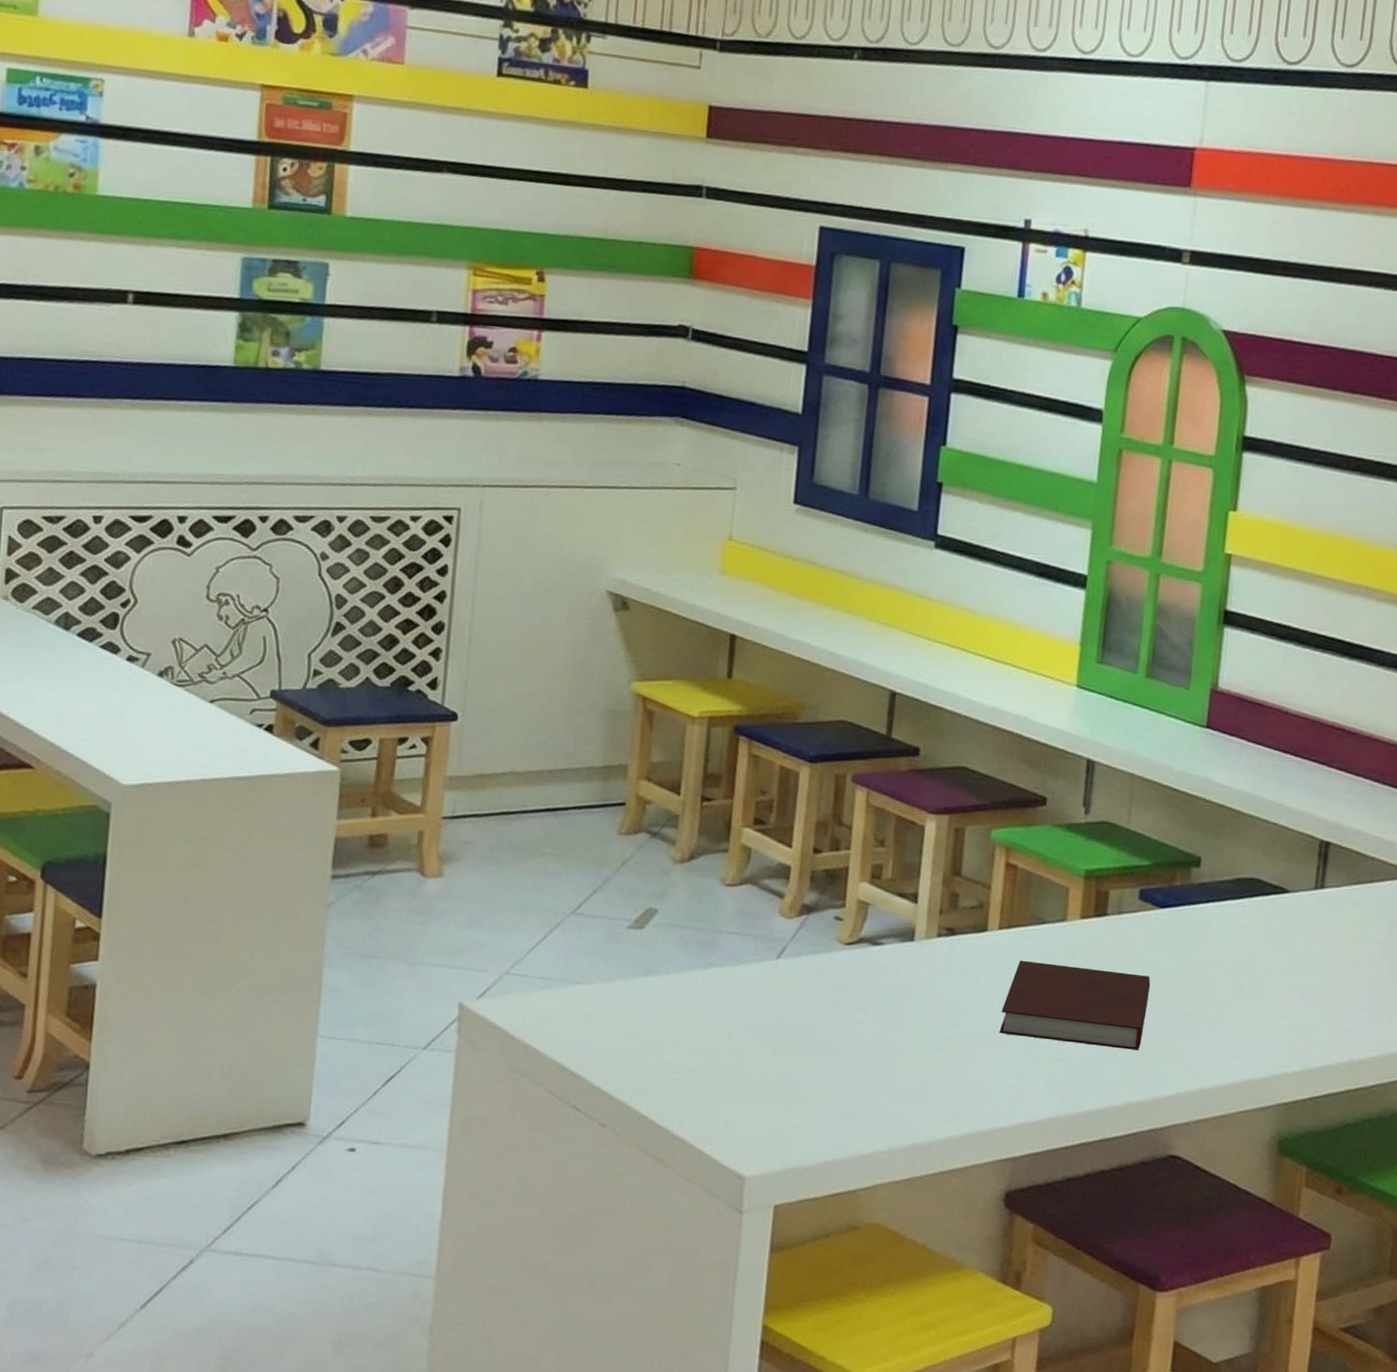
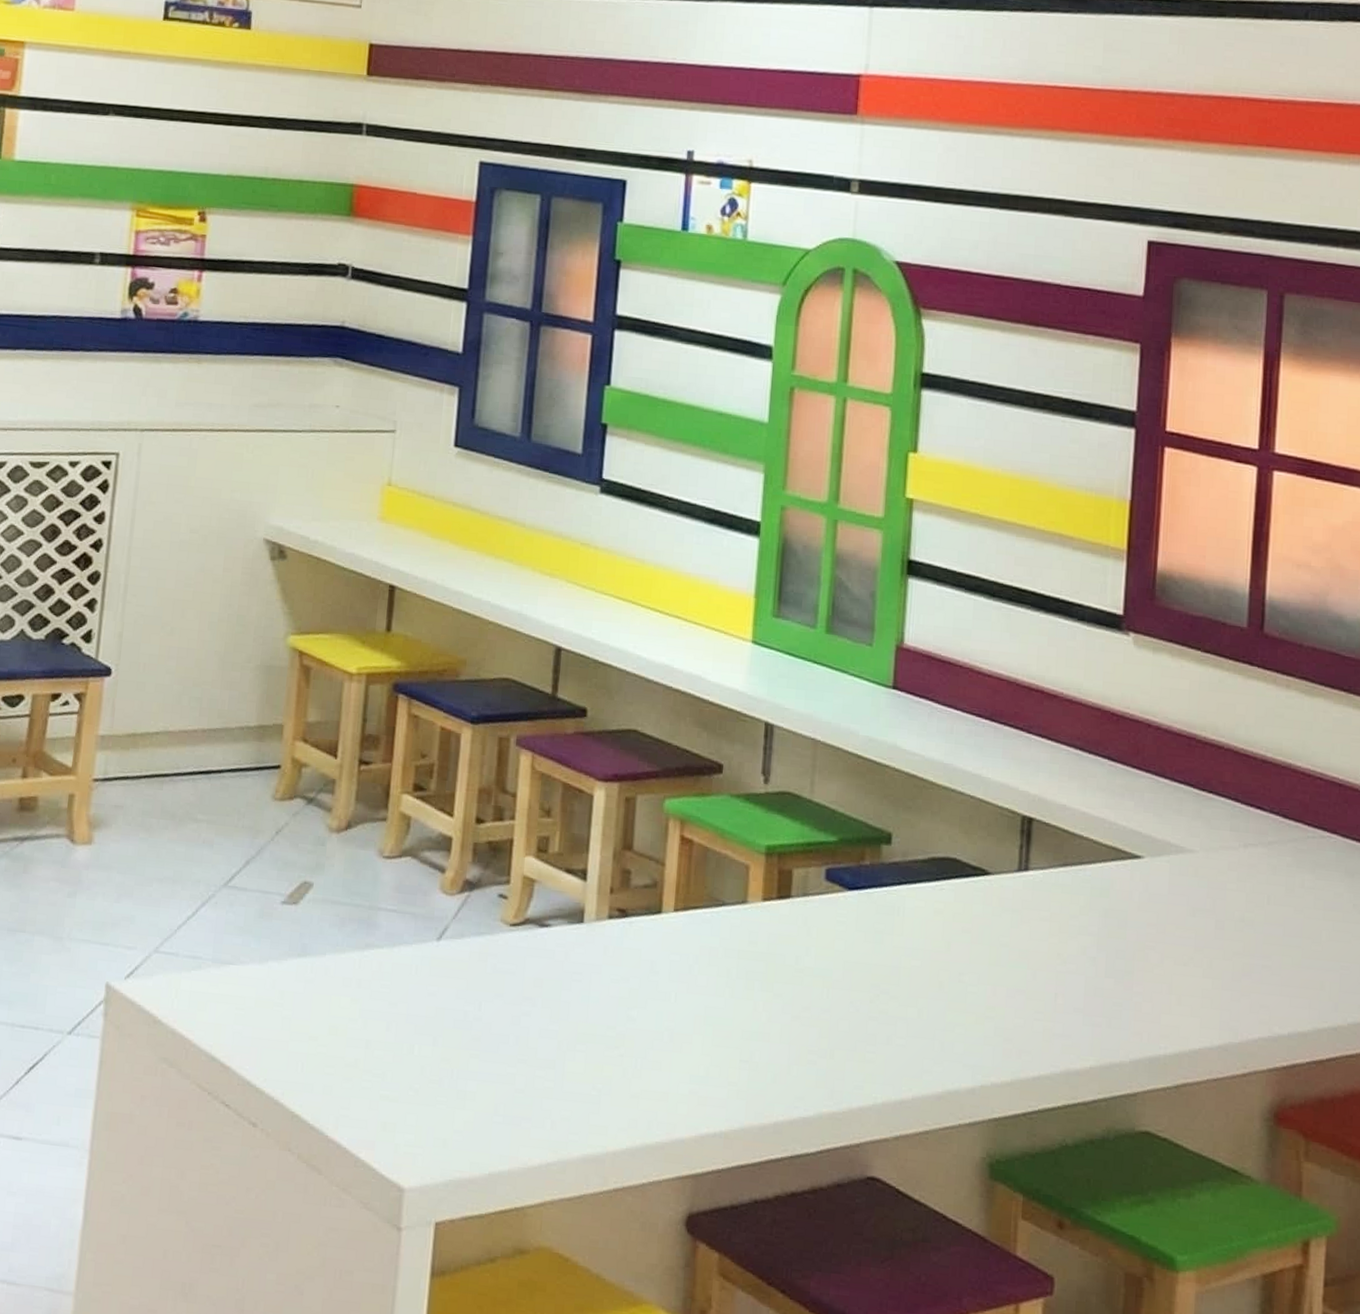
notebook: present [999,960,1151,1050] -> none [676,946,841,1053]

